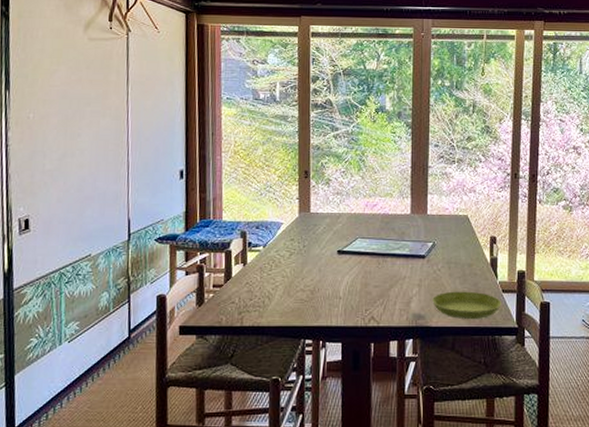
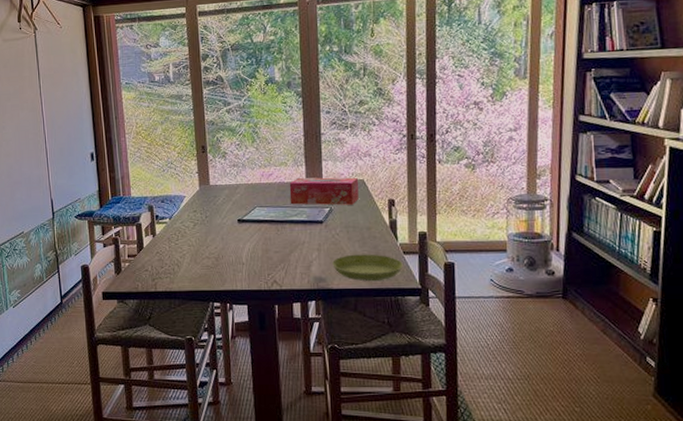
tissue box: none [393,211,463,240] -> present [289,177,359,205]

